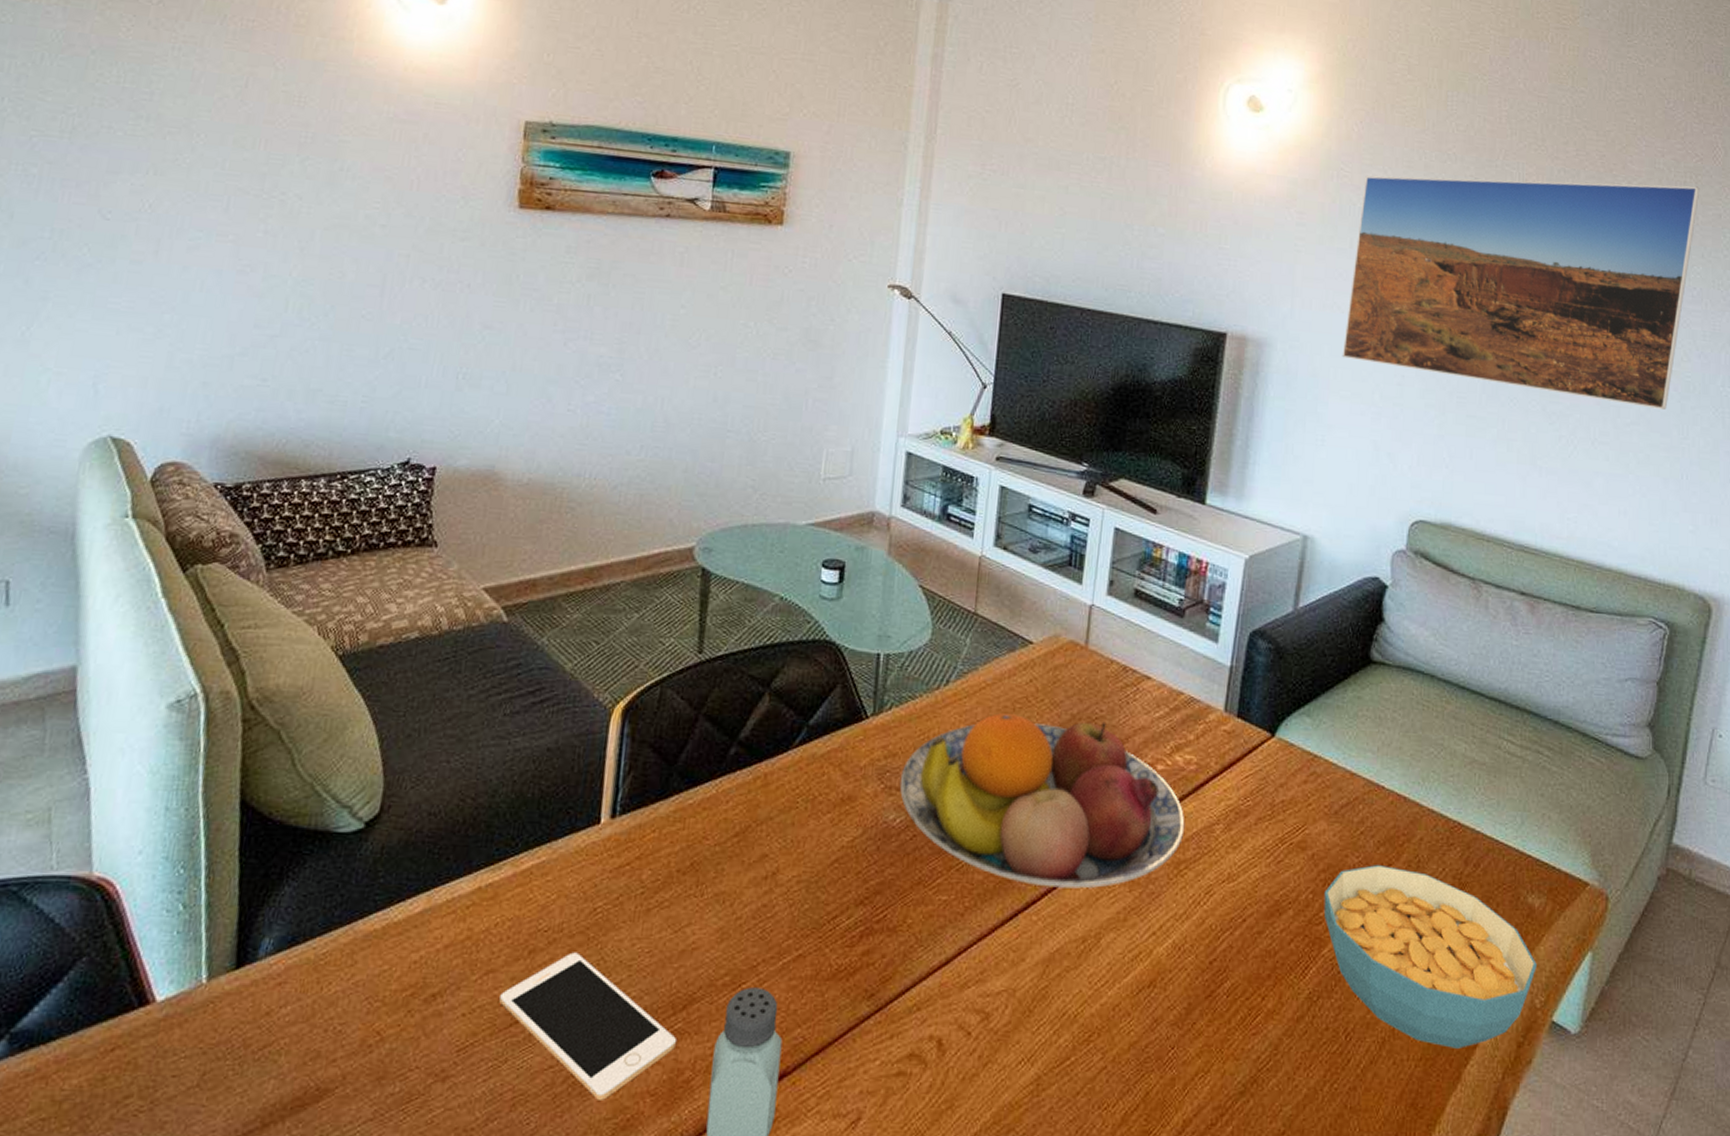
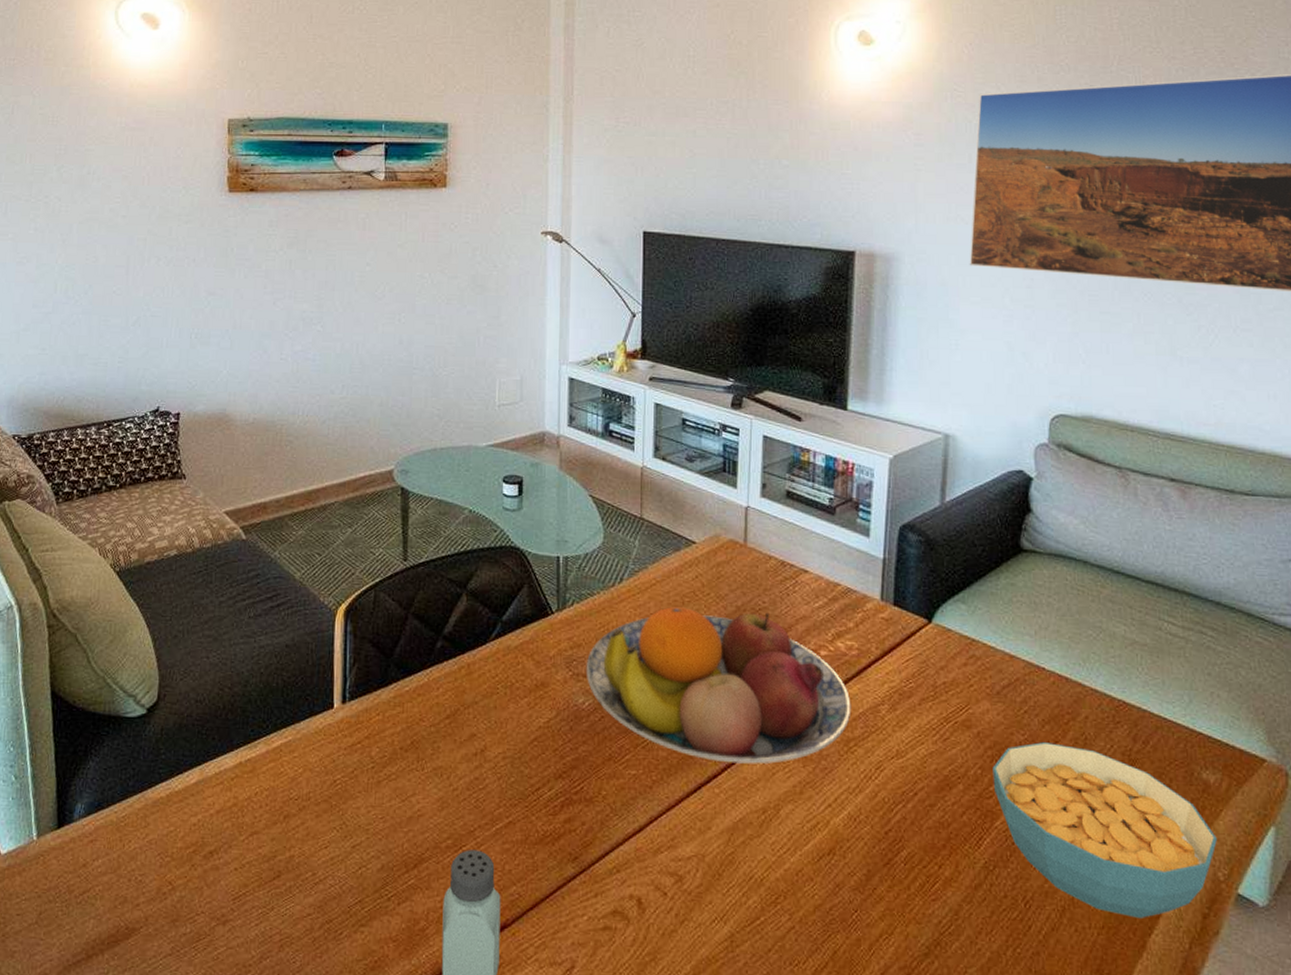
cell phone: present [499,952,677,1100] -> none [263,817,412,944]

